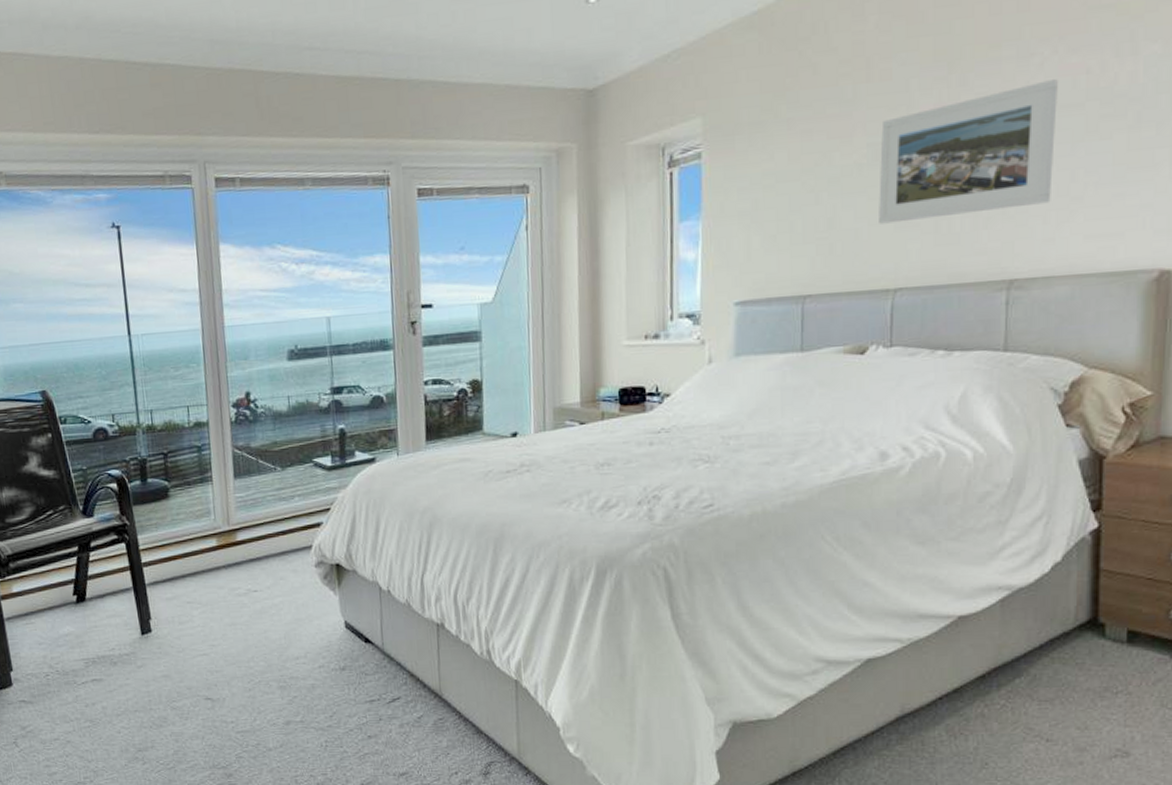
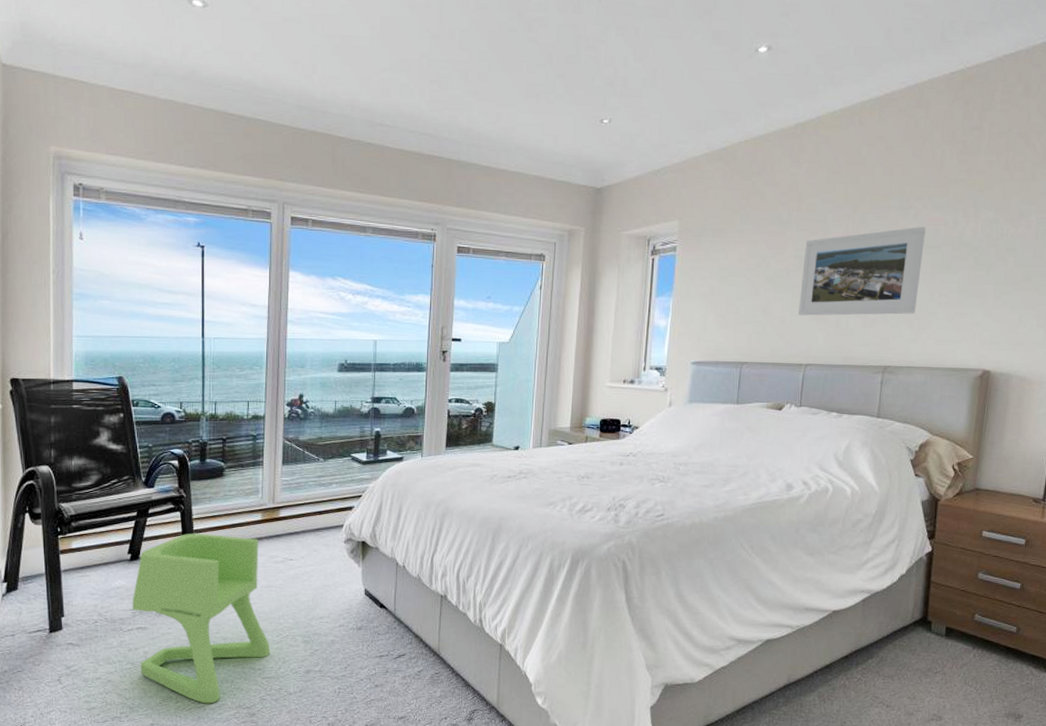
chair: none [83,566,243,764] -> present [132,533,270,704]

